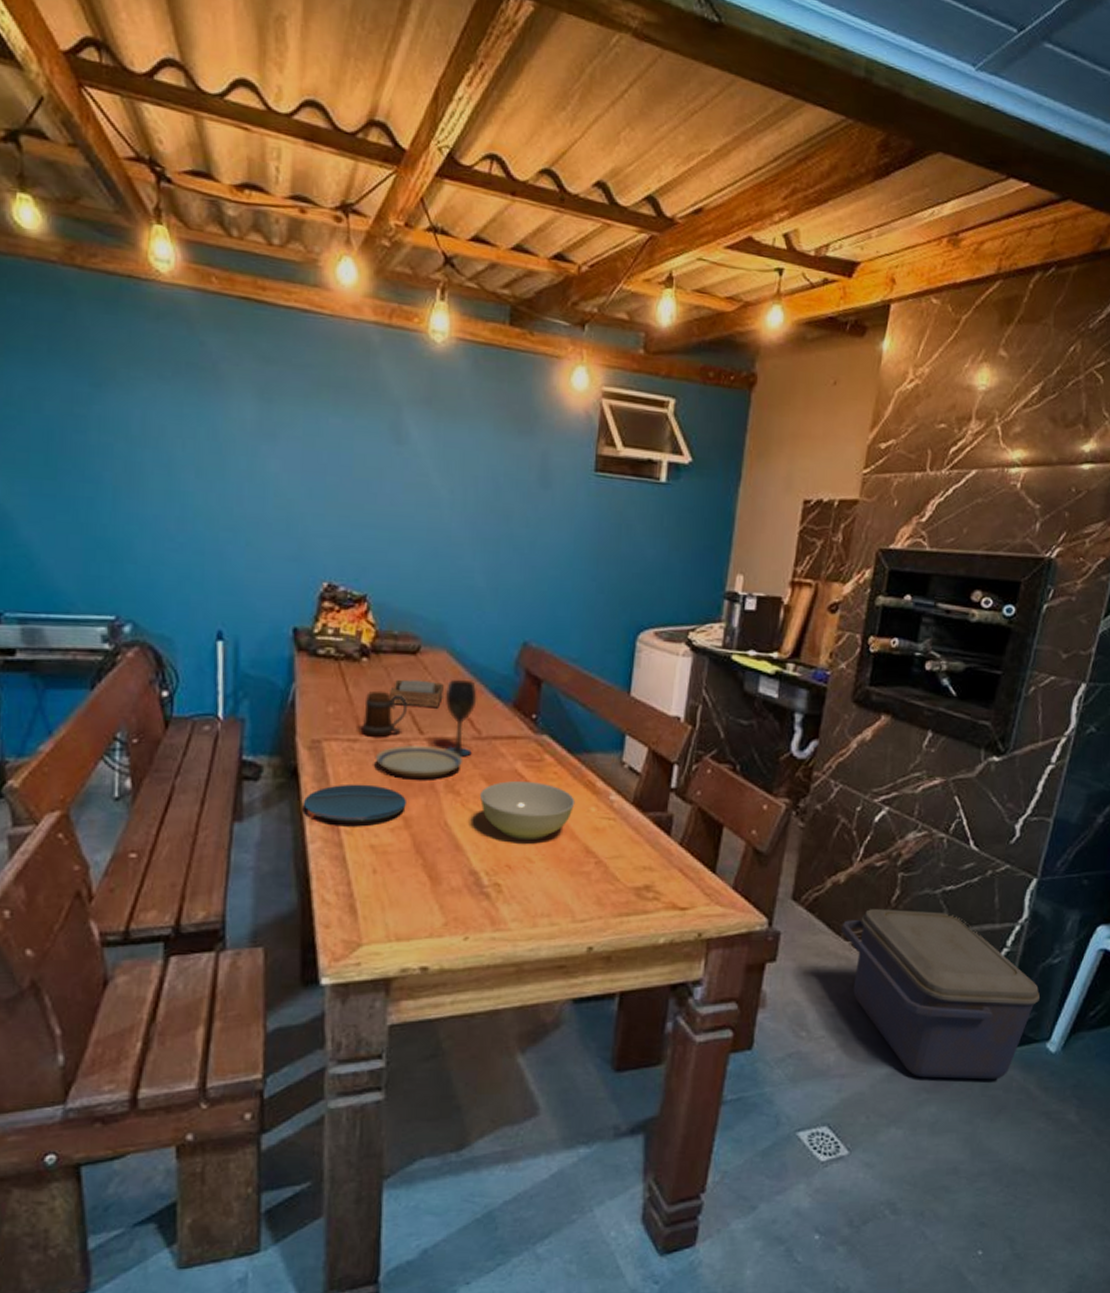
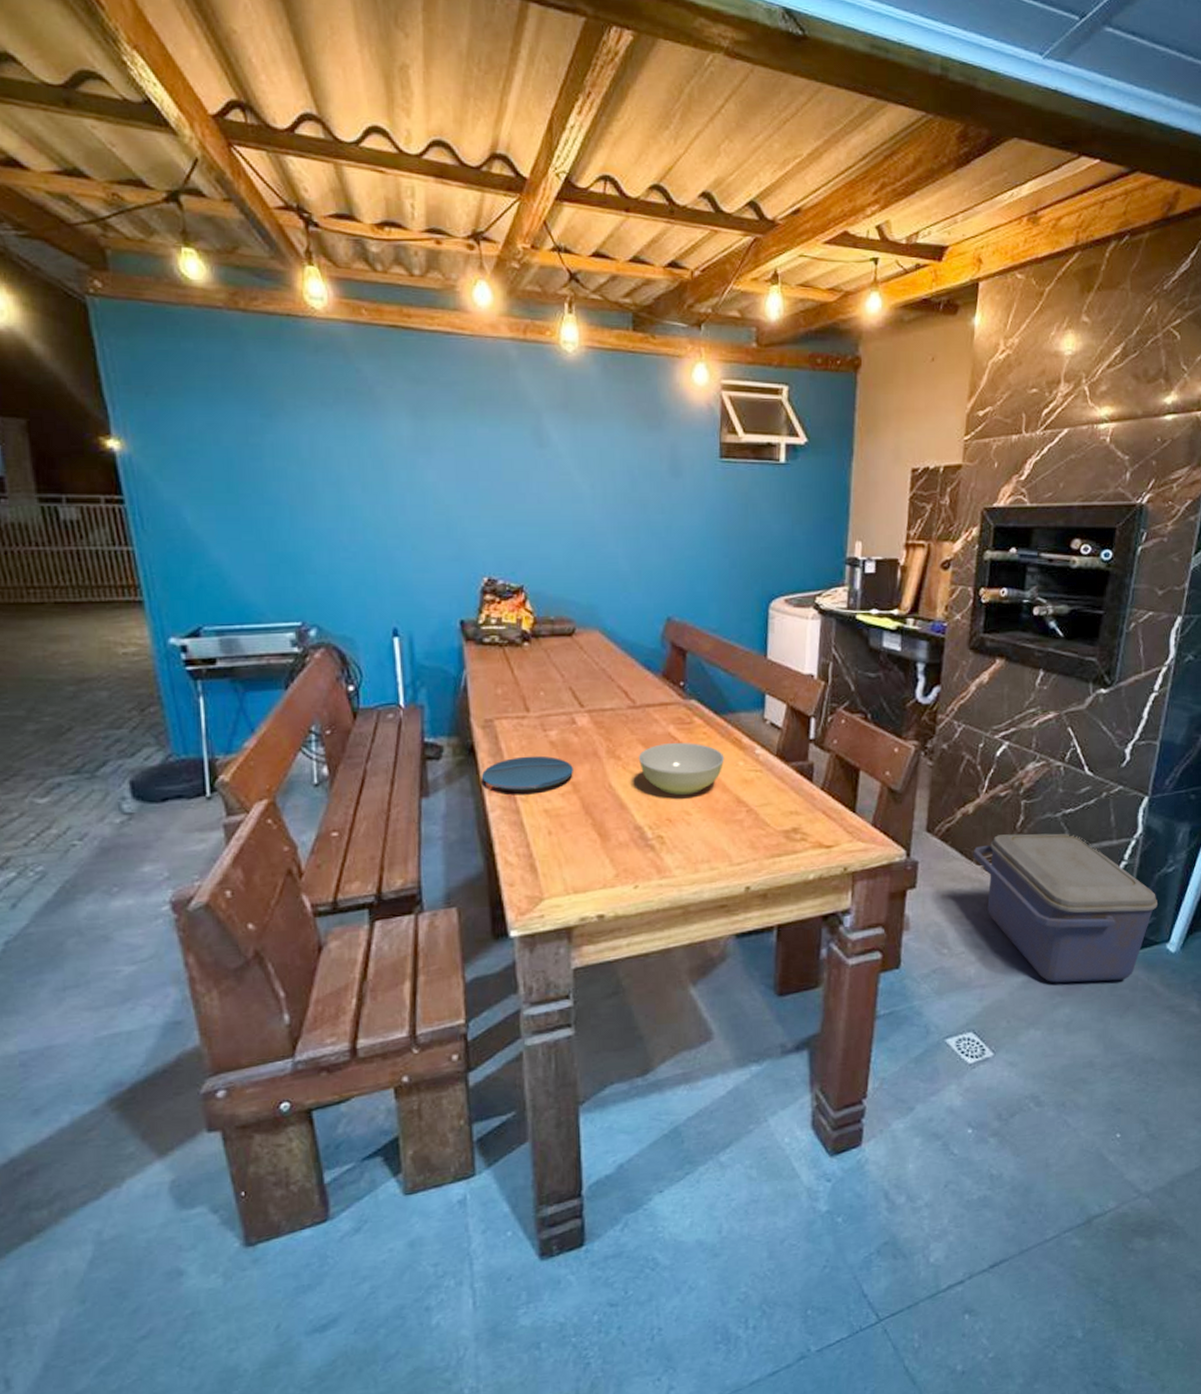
beer mug: present [362,690,407,738] -> none [528,671,567,714]
plate: present [375,744,464,779] -> none [542,716,622,747]
napkin holder: present [390,679,444,708] -> none [551,659,599,684]
wine glass: present [445,679,477,757] -> none [600,655,630,725]

